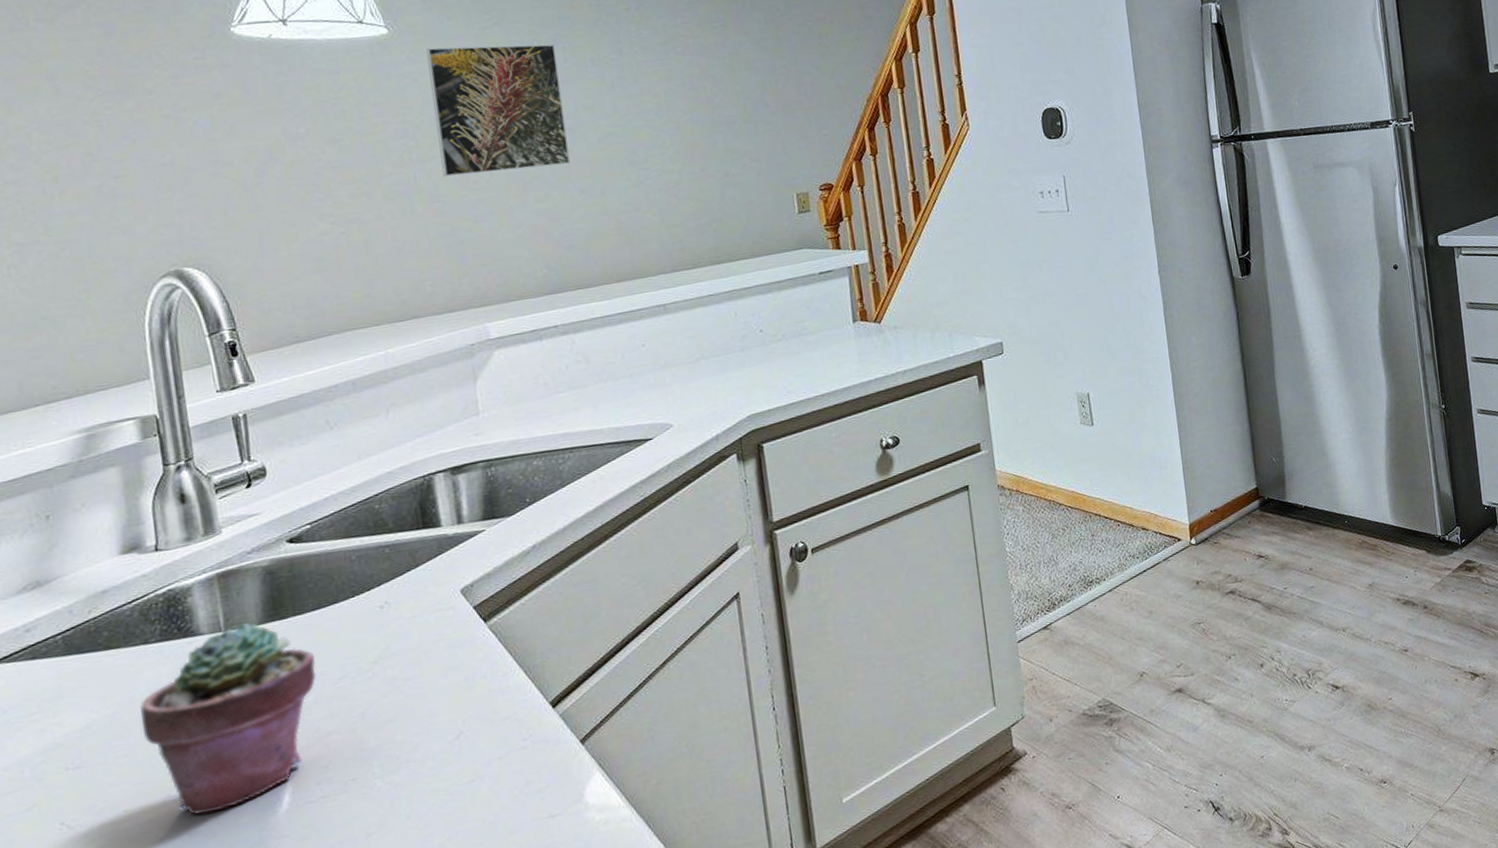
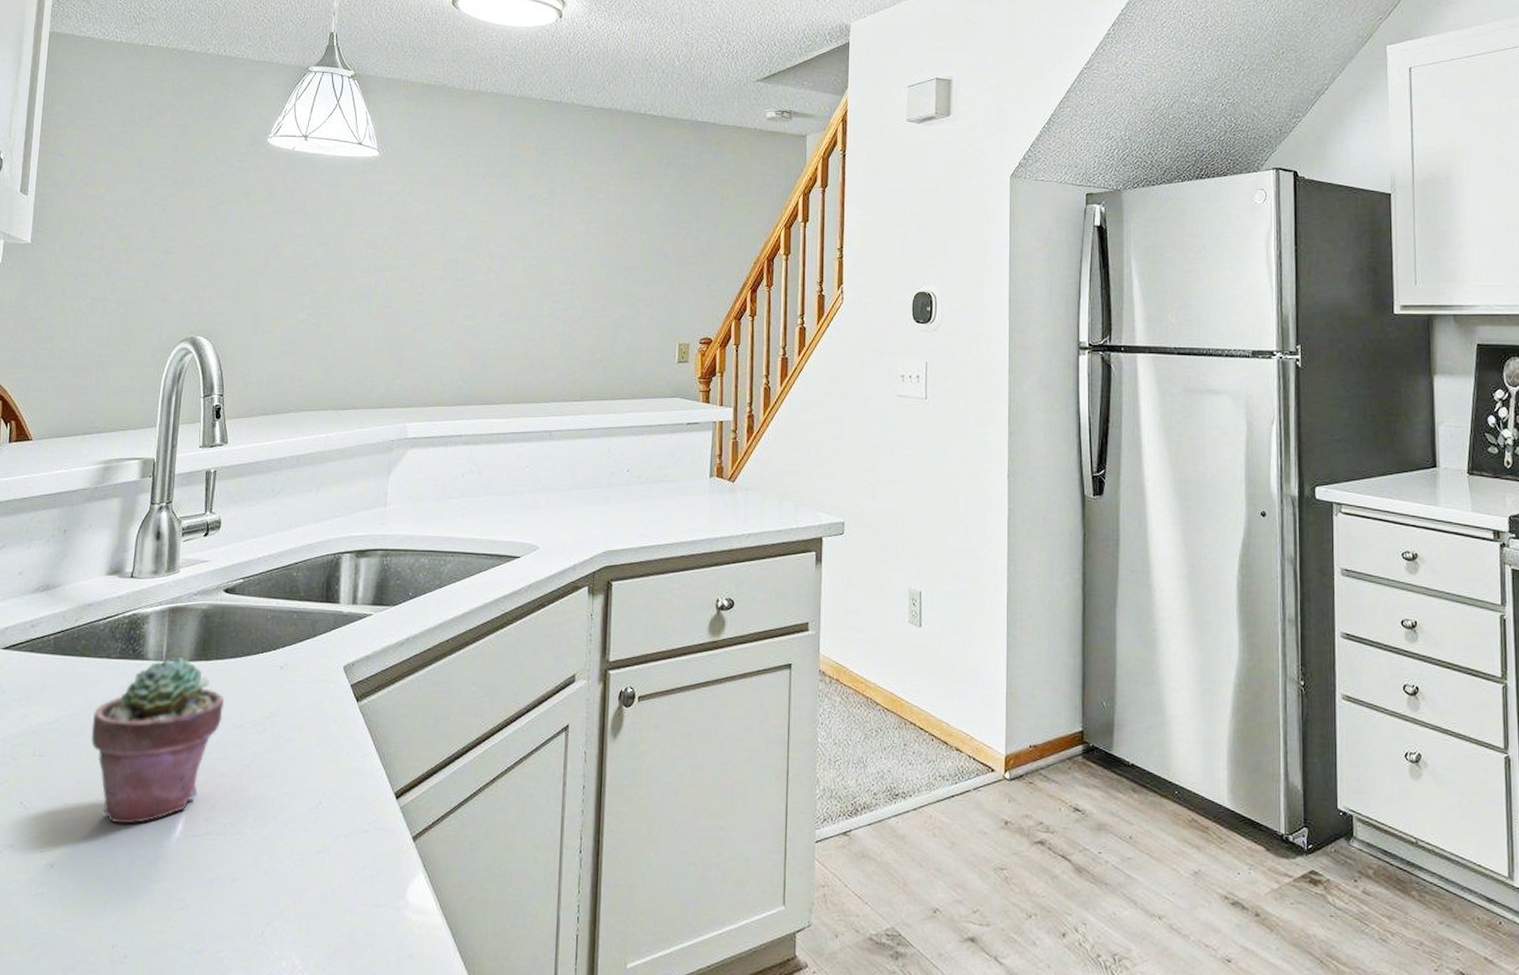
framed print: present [426,44,571,177] -> none [397,172,503,289]

